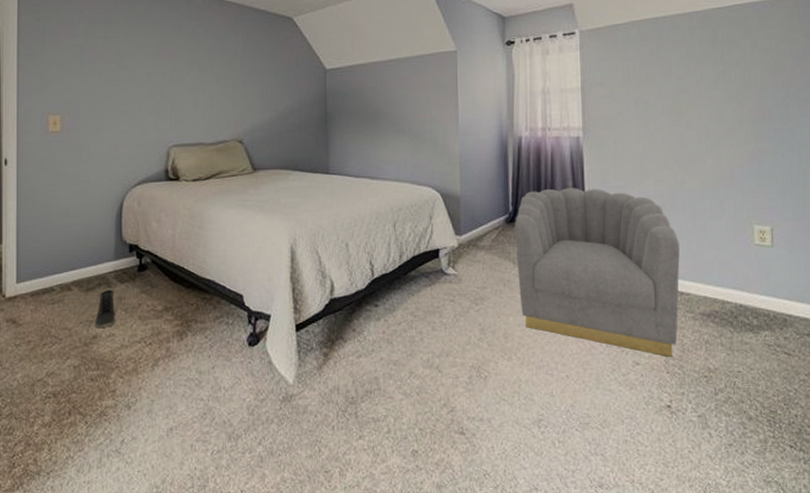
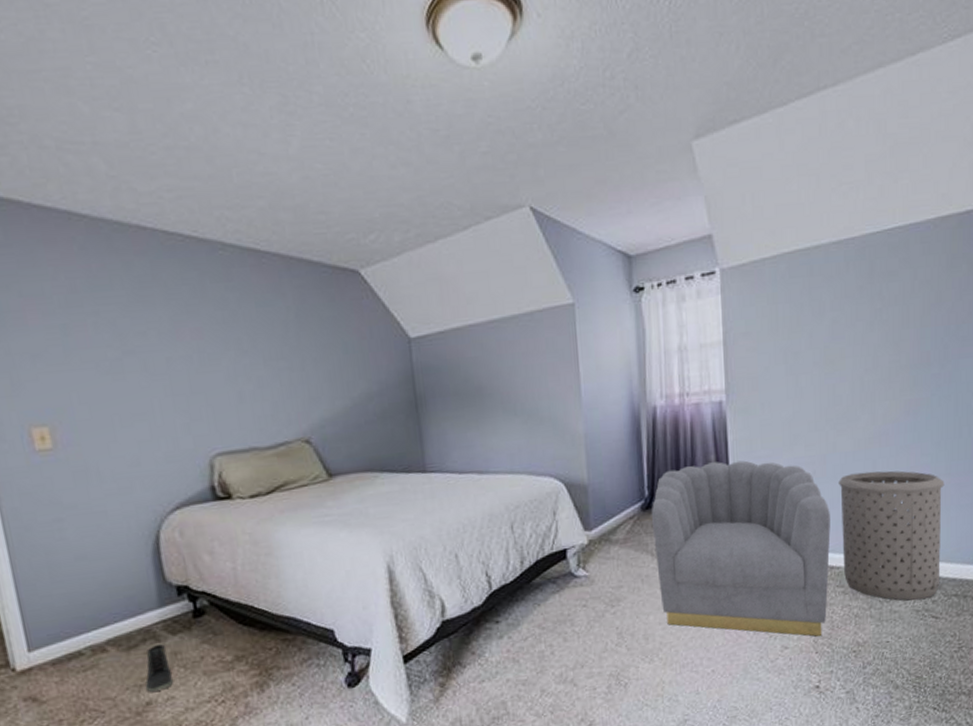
laundry basket: none [687,209,791,335] -> present [839,471,945,601]

